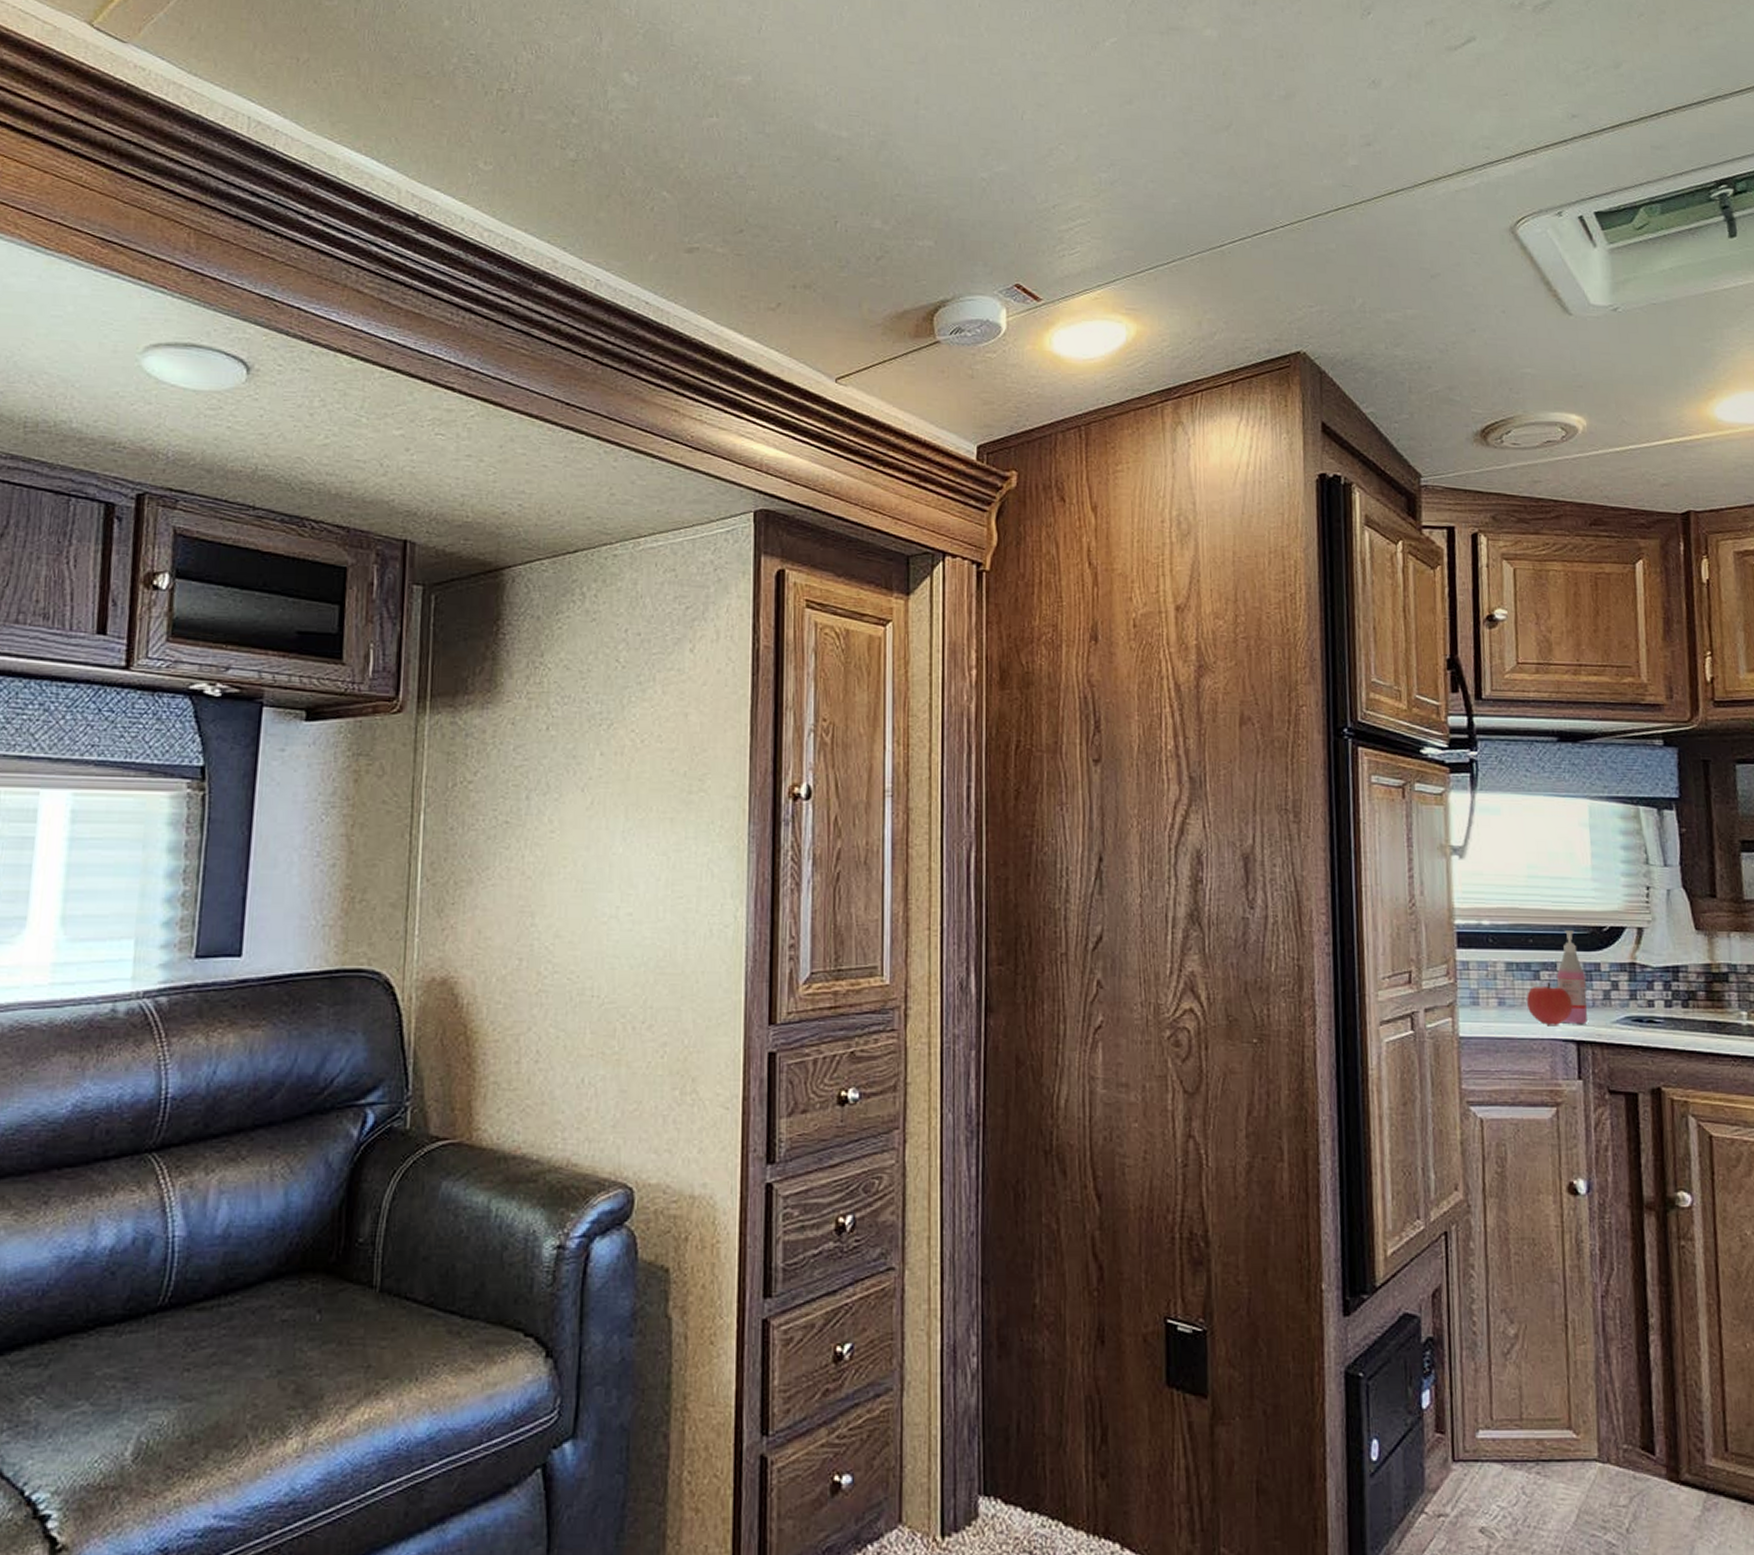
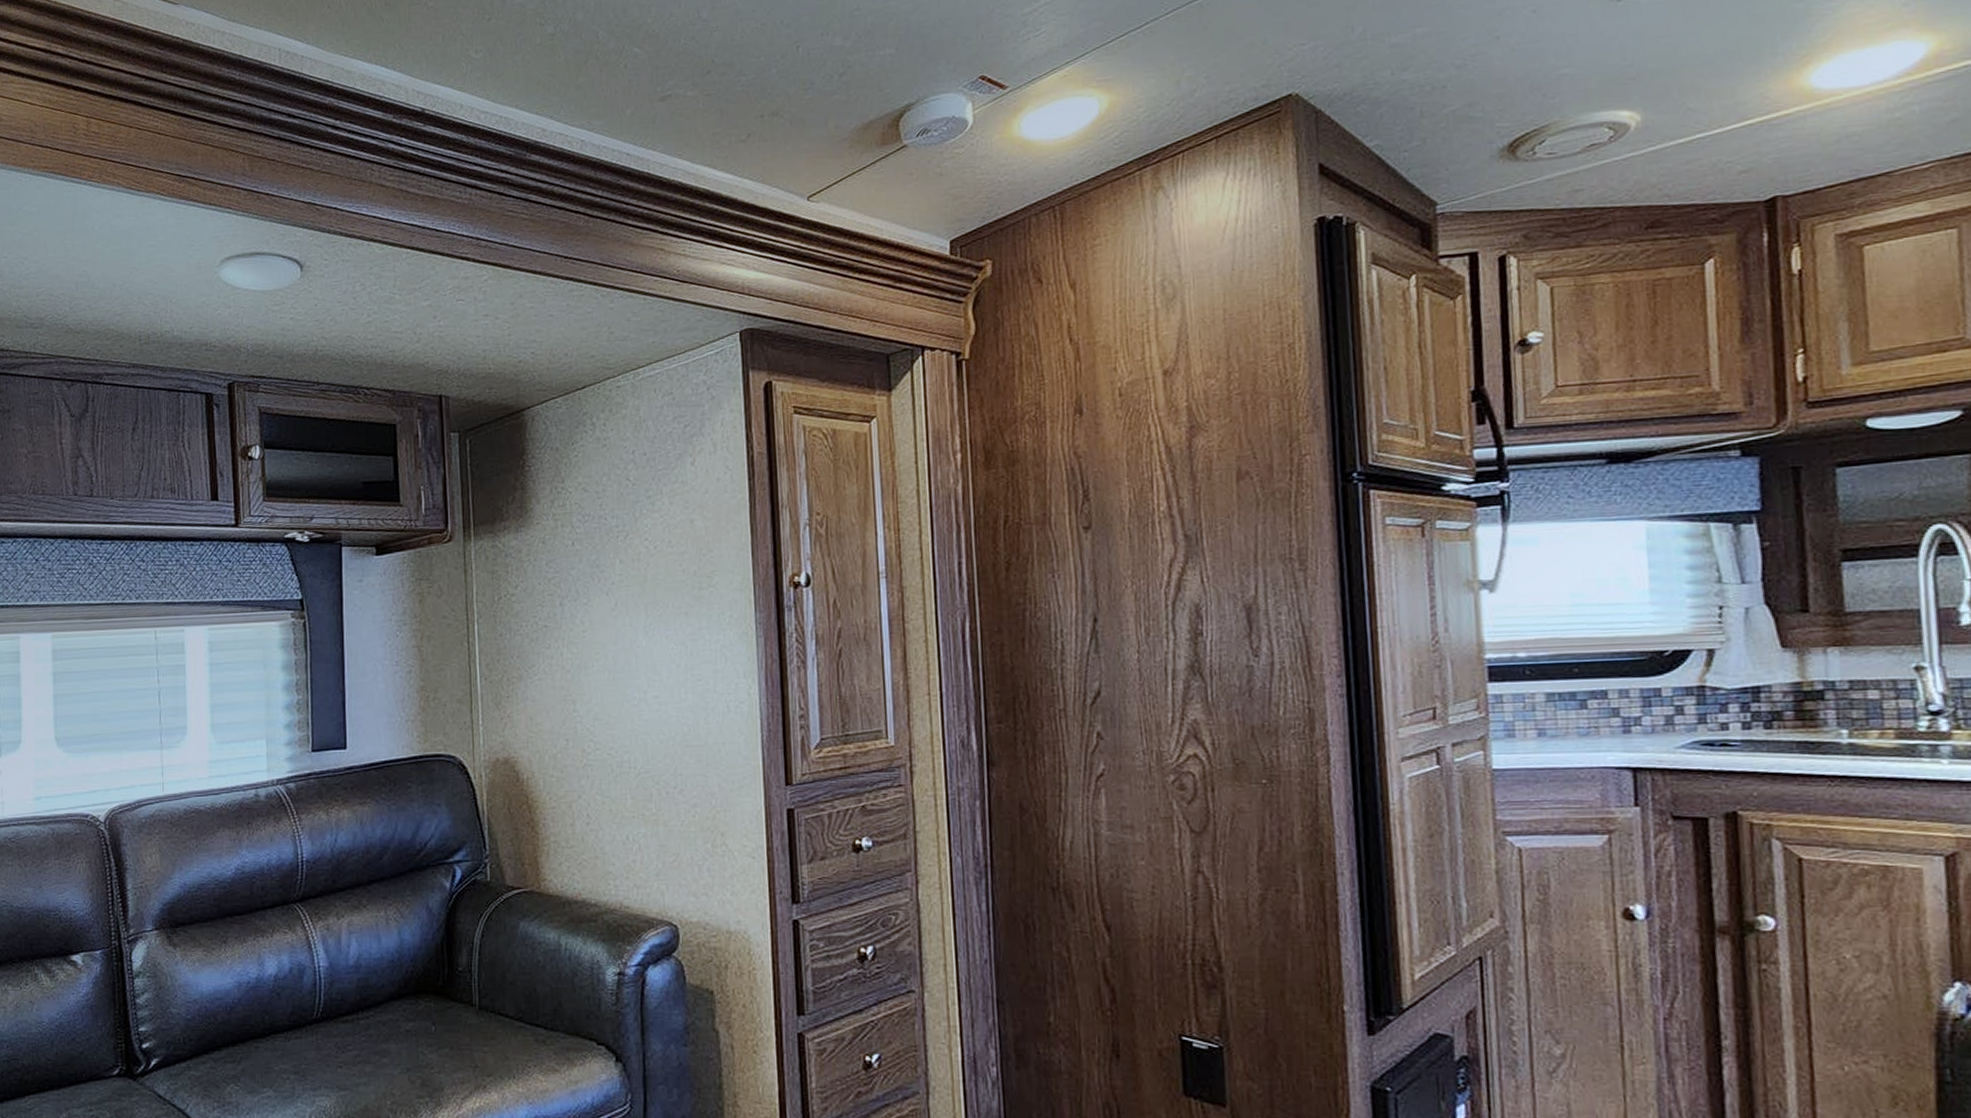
fruit: present [1527,982,1573,1026] -> none [1572,711,1627,755]
soap dispenser: present [1556,930,1588,1024] -> none [1607,657,1646,751]

